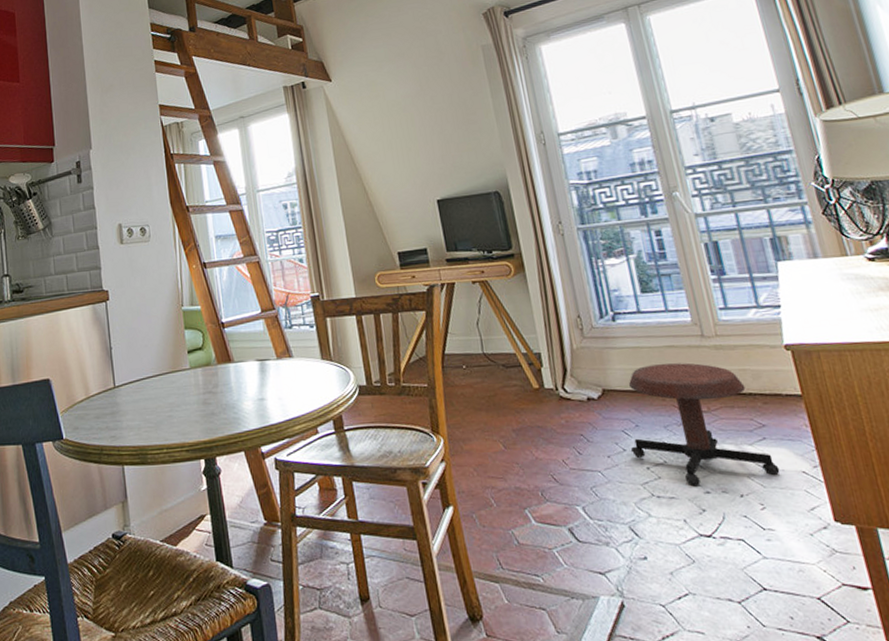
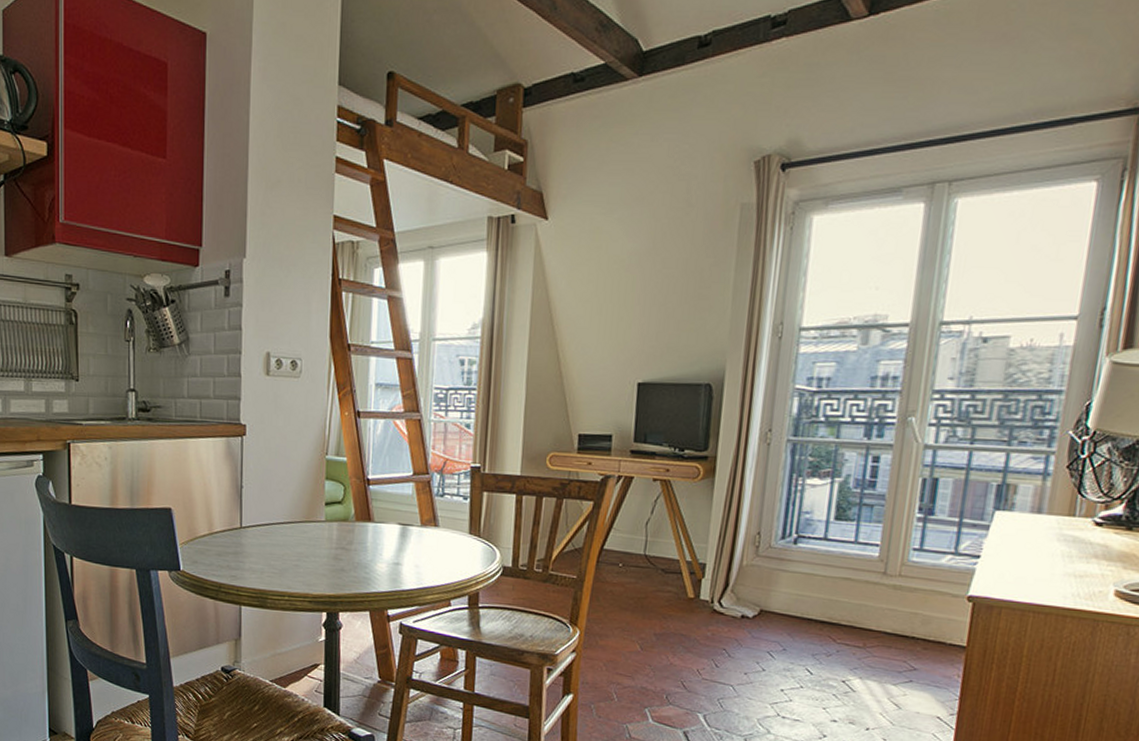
stool: present [628,362,780,487] -> none [771,593,915,717]

